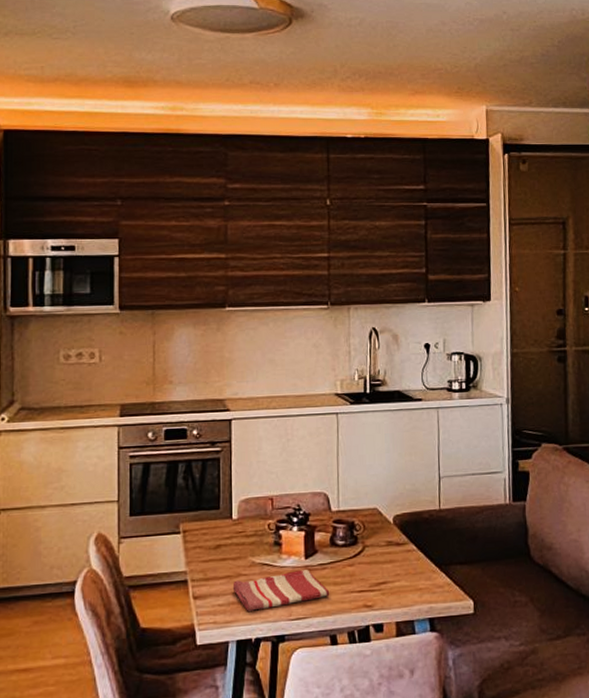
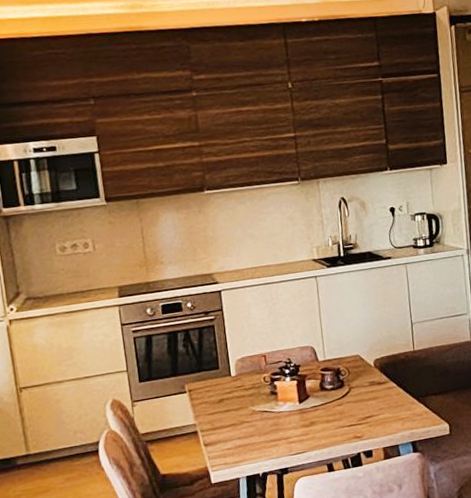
dish towel: present [232,570,330,611] -> none [238,412,324,452]

